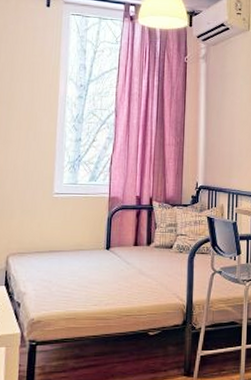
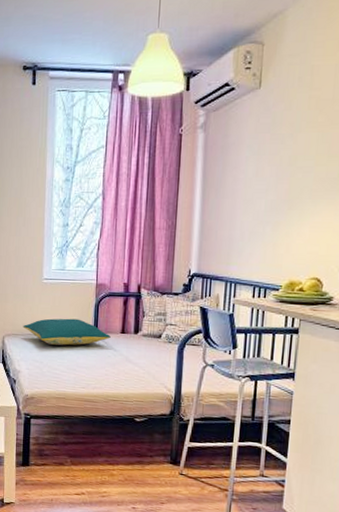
pillow: none [30,233,124,262] -> present [23,318,111,346]

